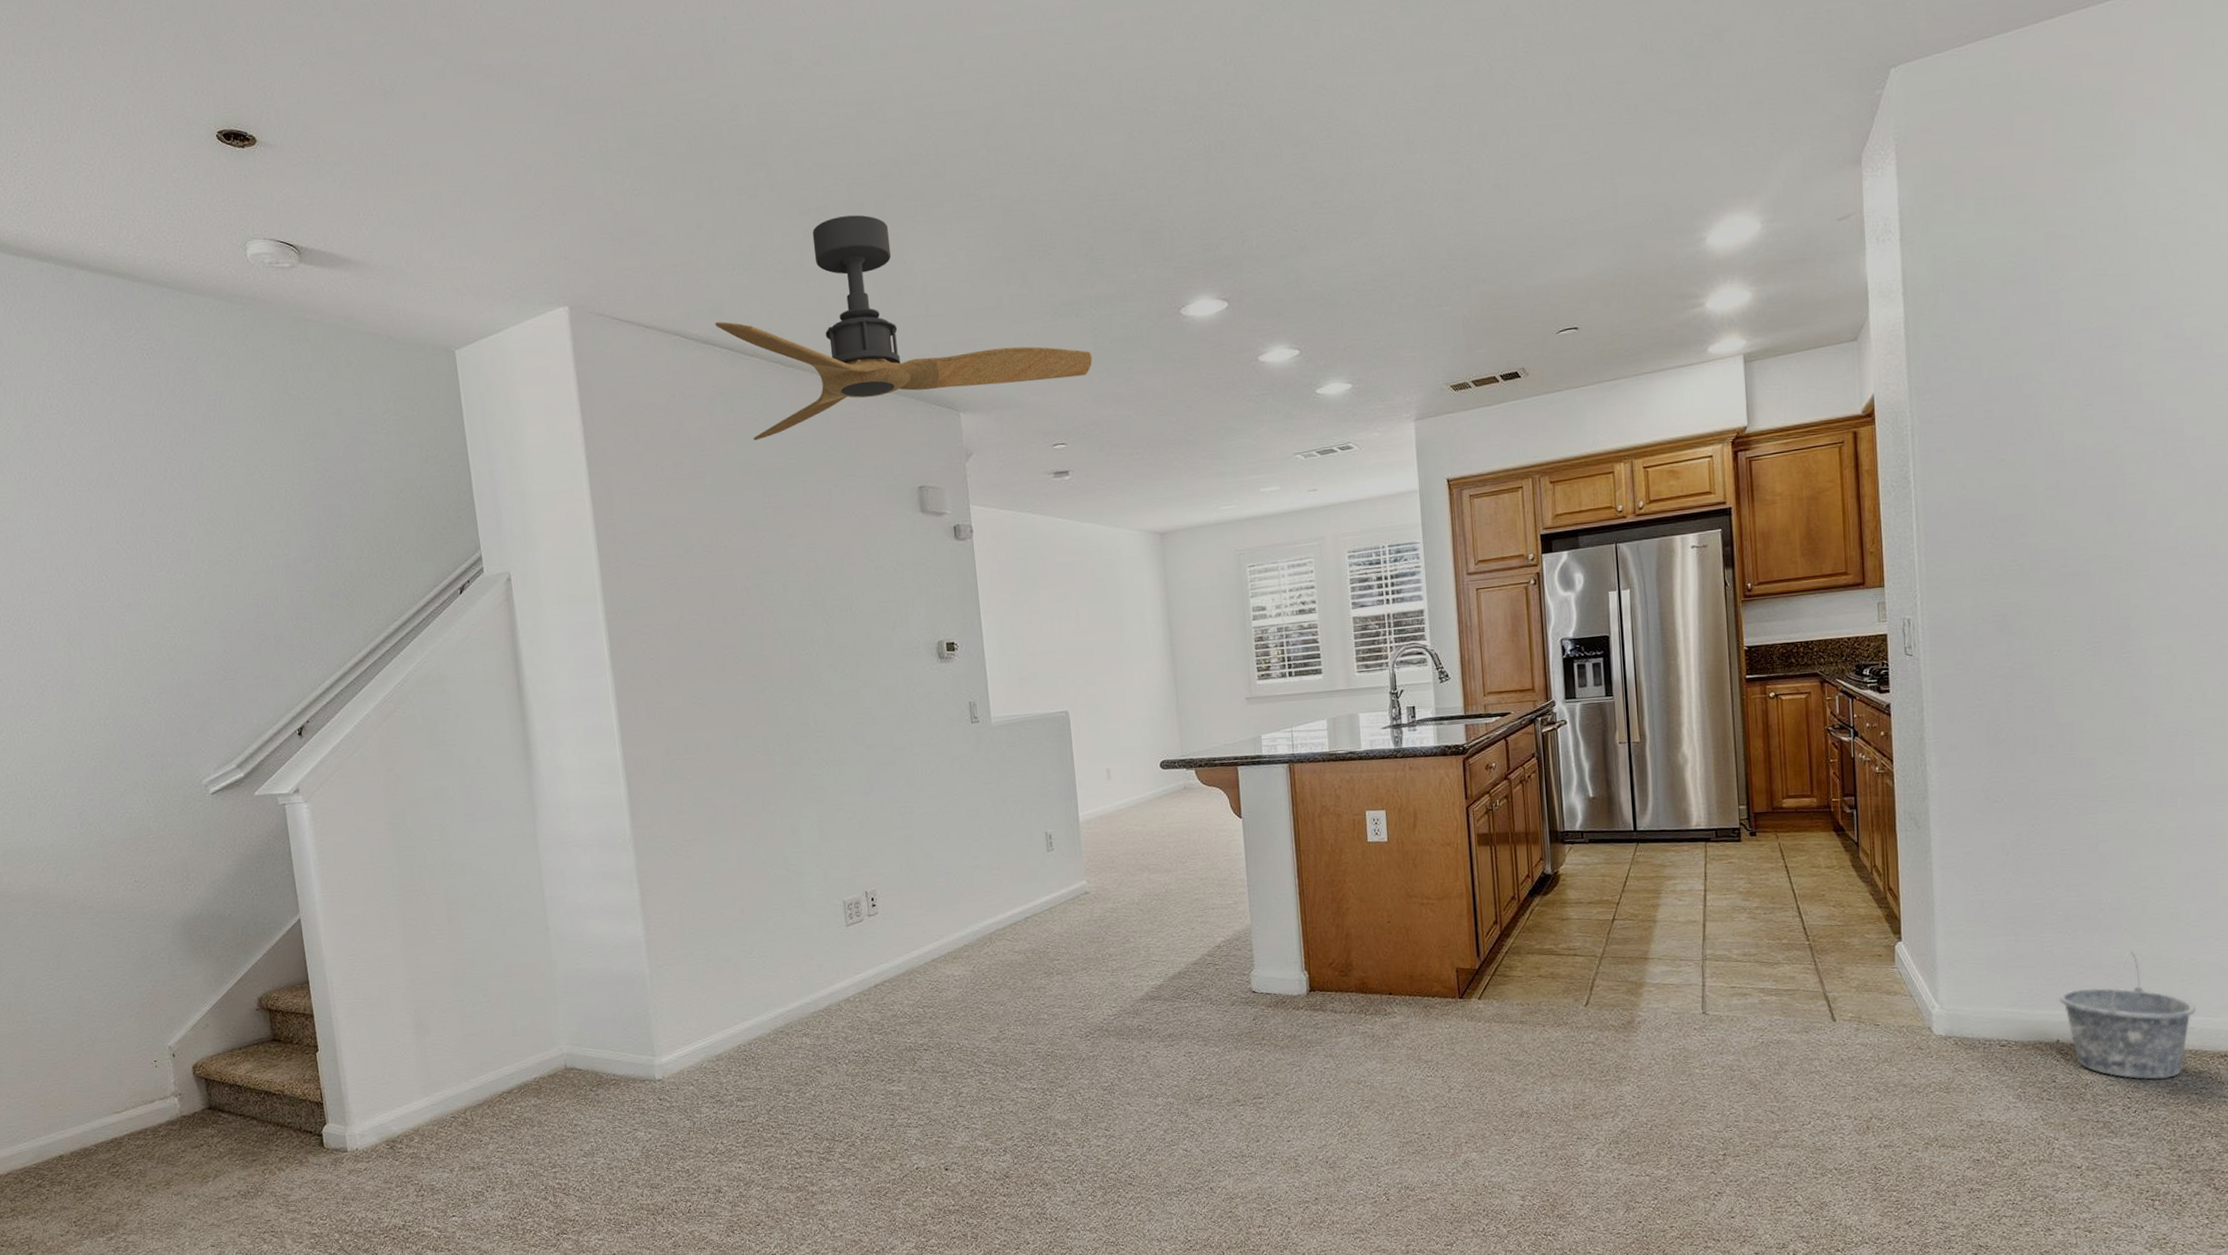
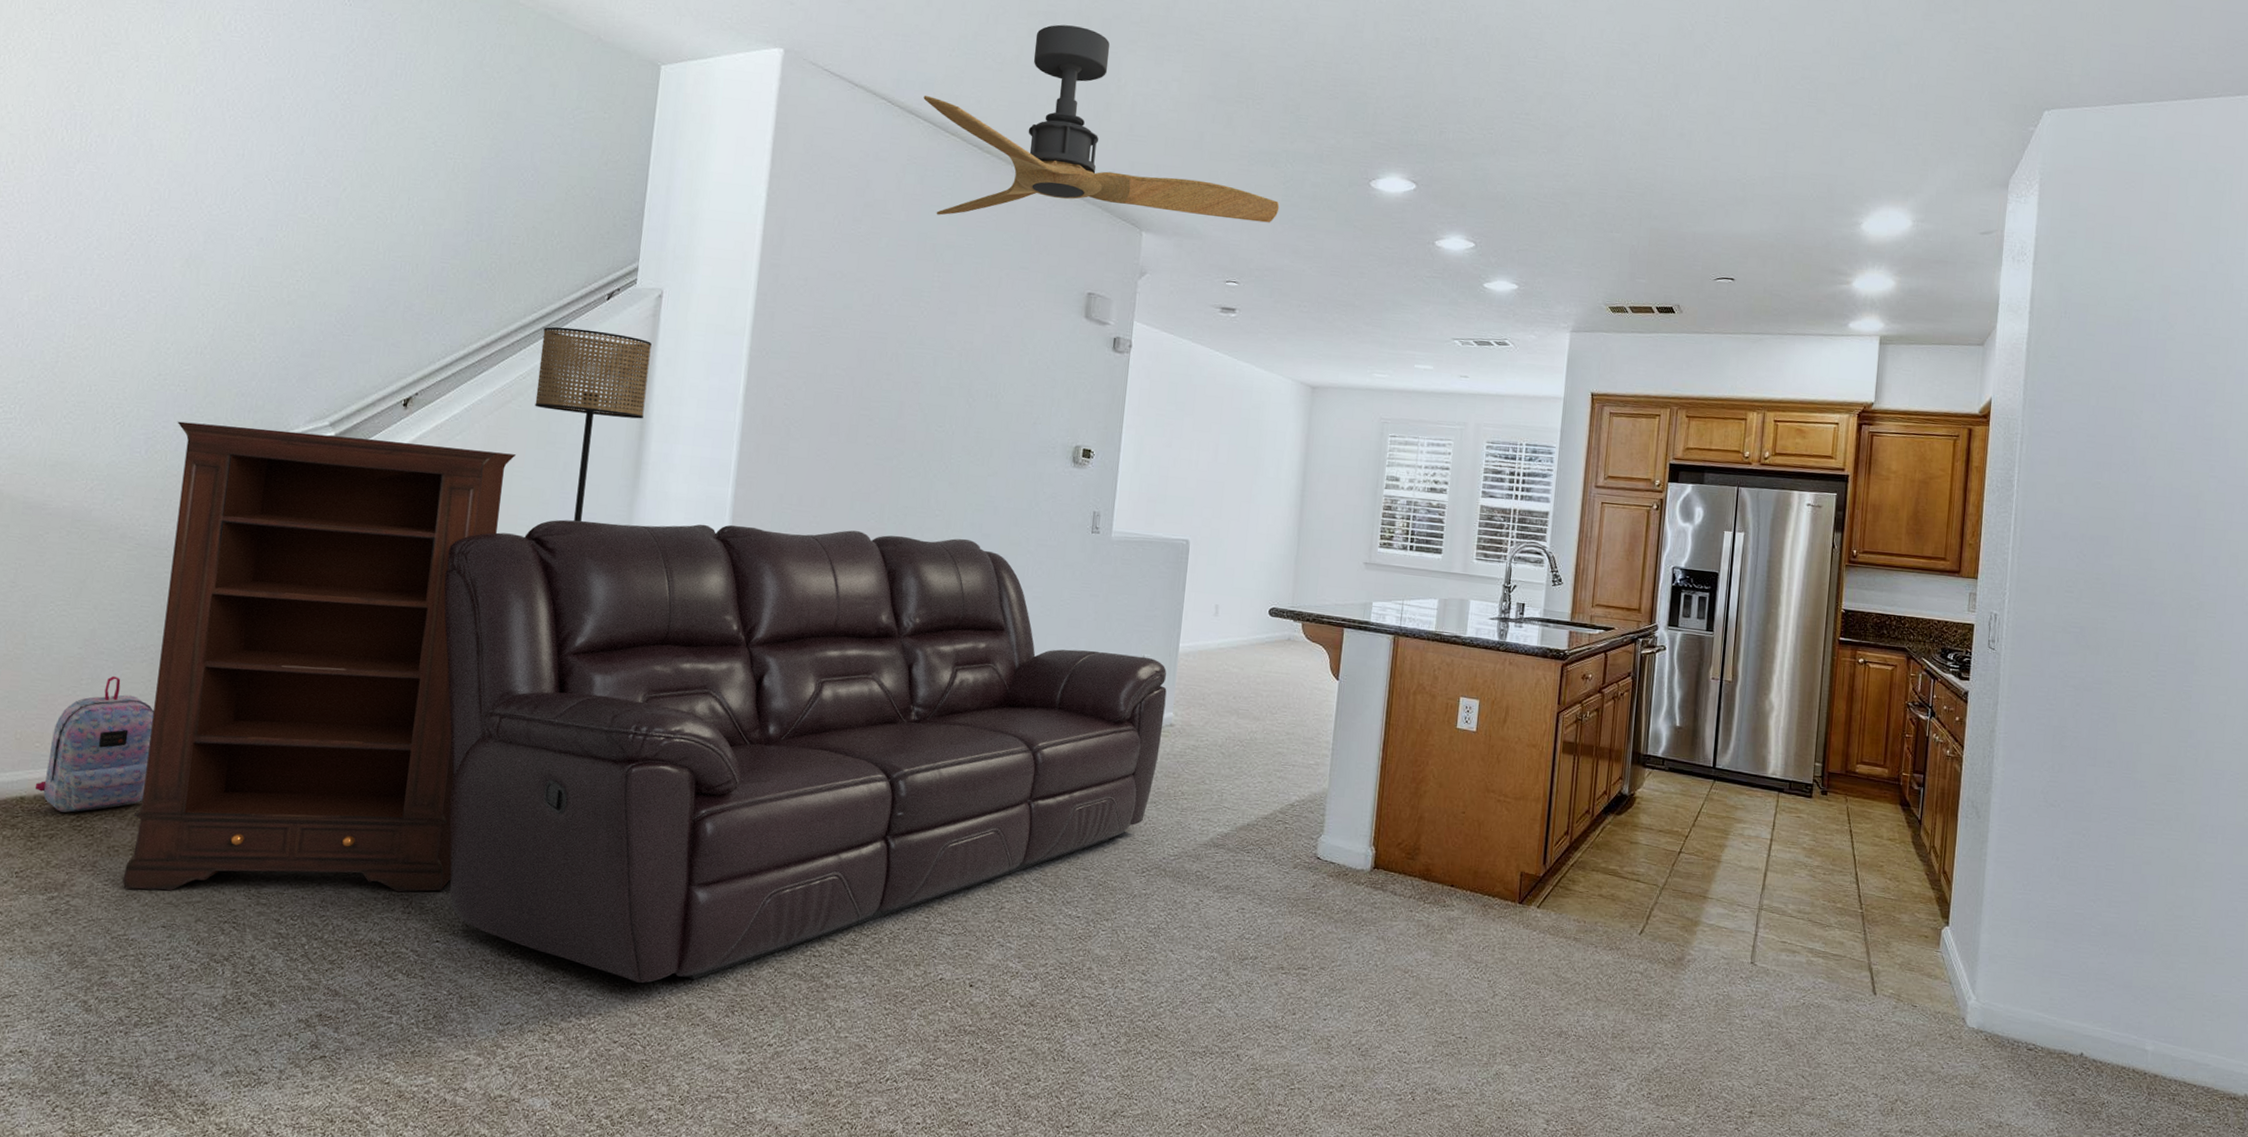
backpack: none [68,1034,165,1163] -> present [34,676,155,813]
bookshelf: none [101,760,452,1219] -> present [122,421,517,893]
sofa: none [374,753,1080,1221] -> present [444,519,1167,983]
floor lamp: none [408,624,521,812] -> present [535,326,652,522]
bucket: present [2058,950,2196,1080] -> none [2087,976,2212,1111]

